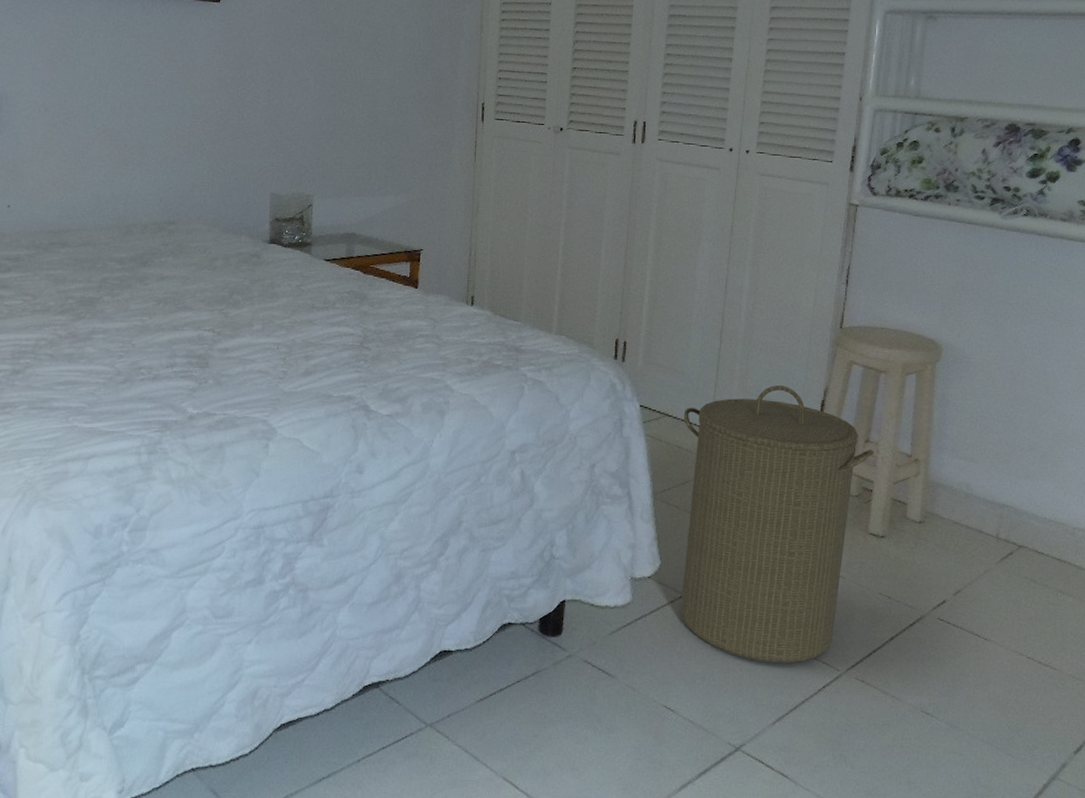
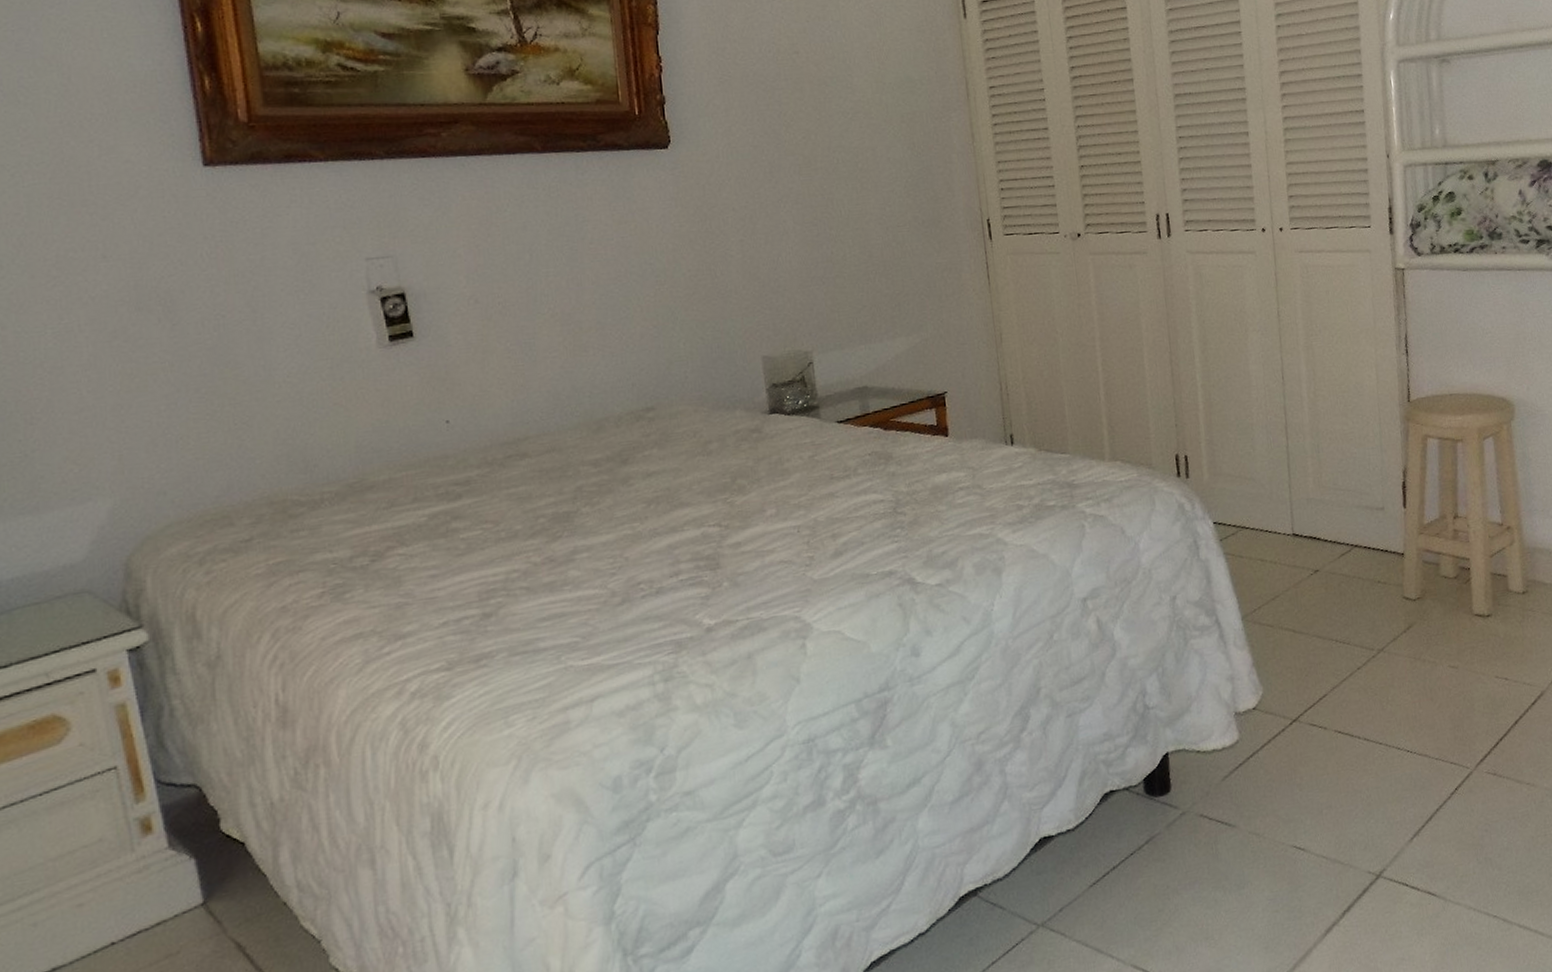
laundry hamper: present [680,385,874,664] -> none [1261,473,1465,776]

